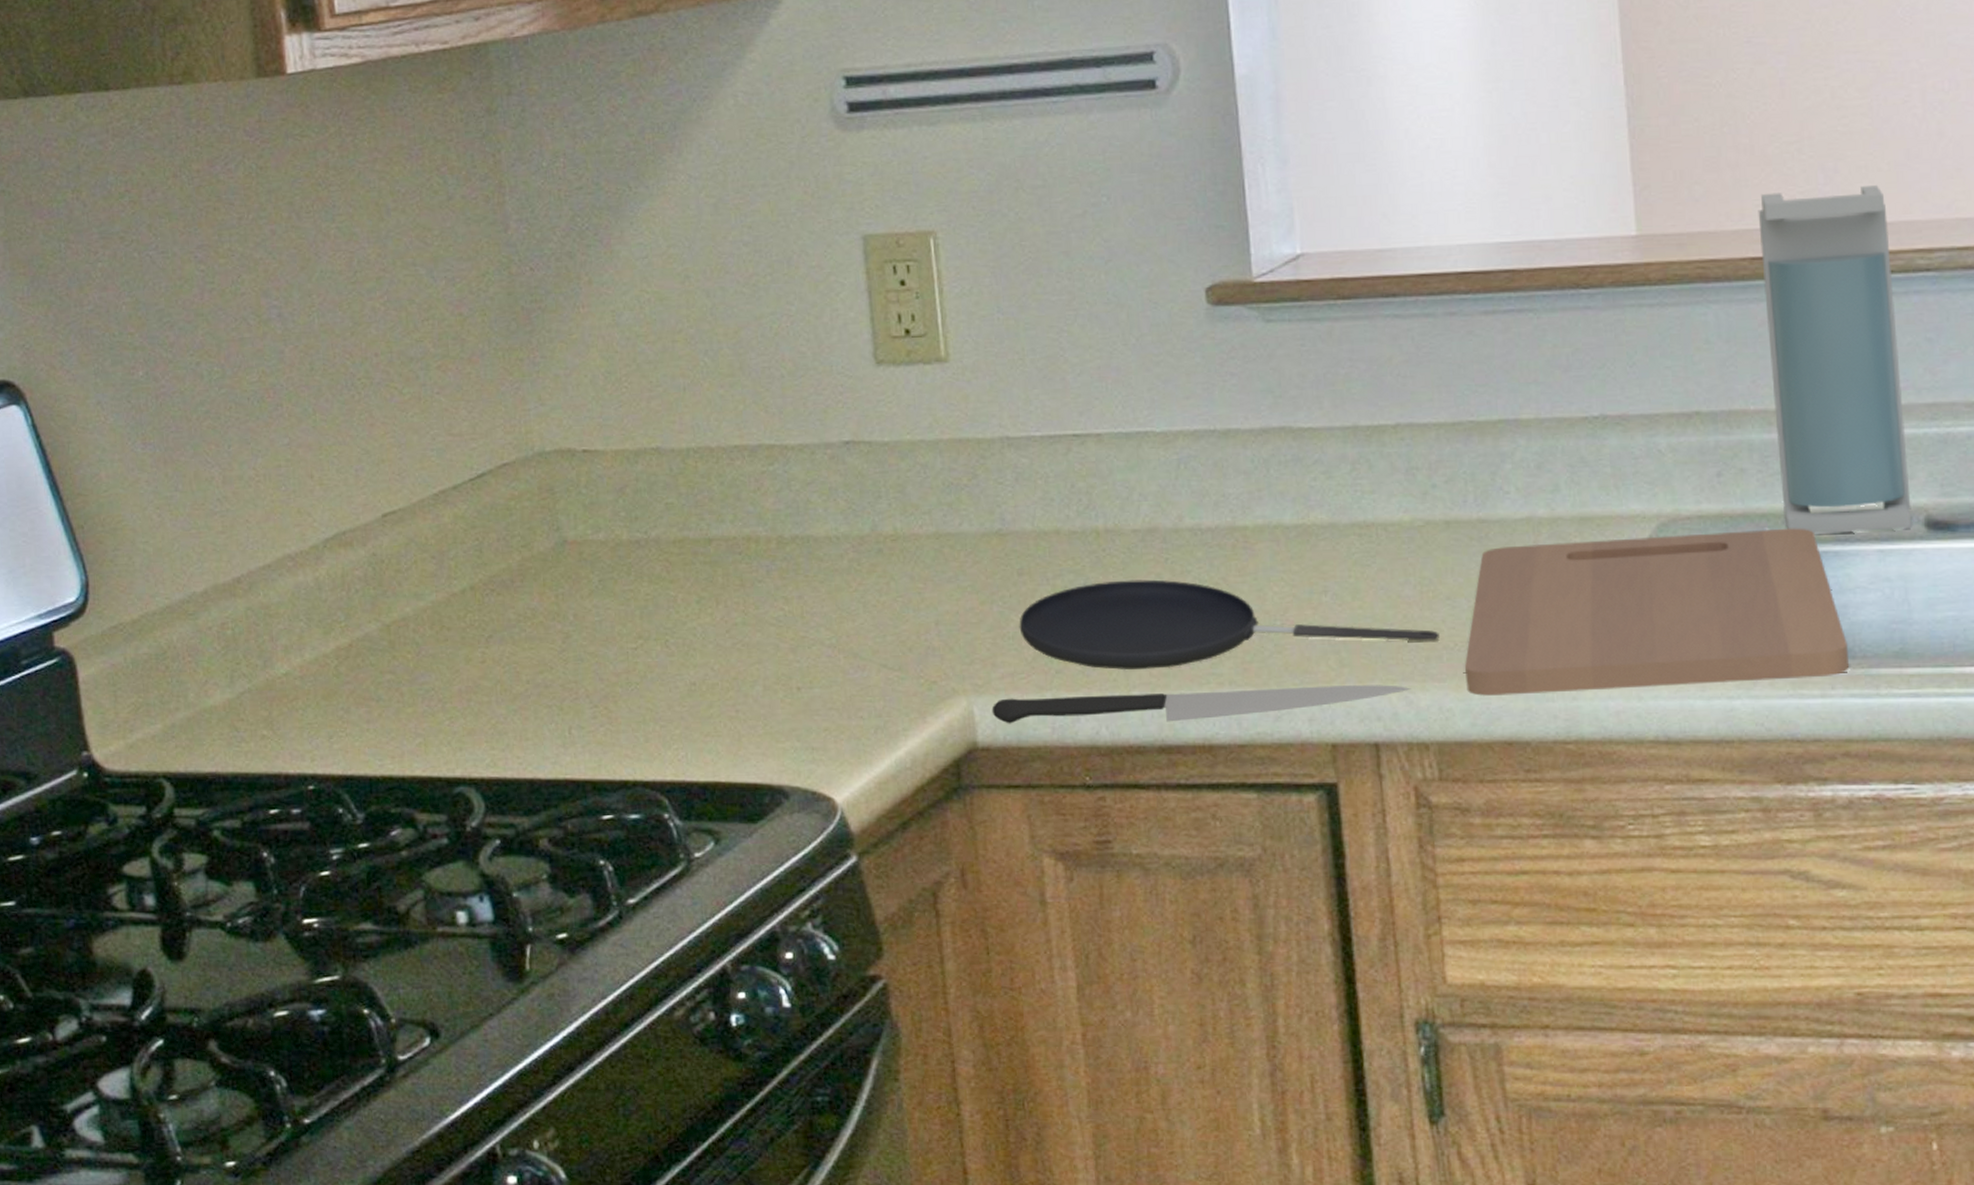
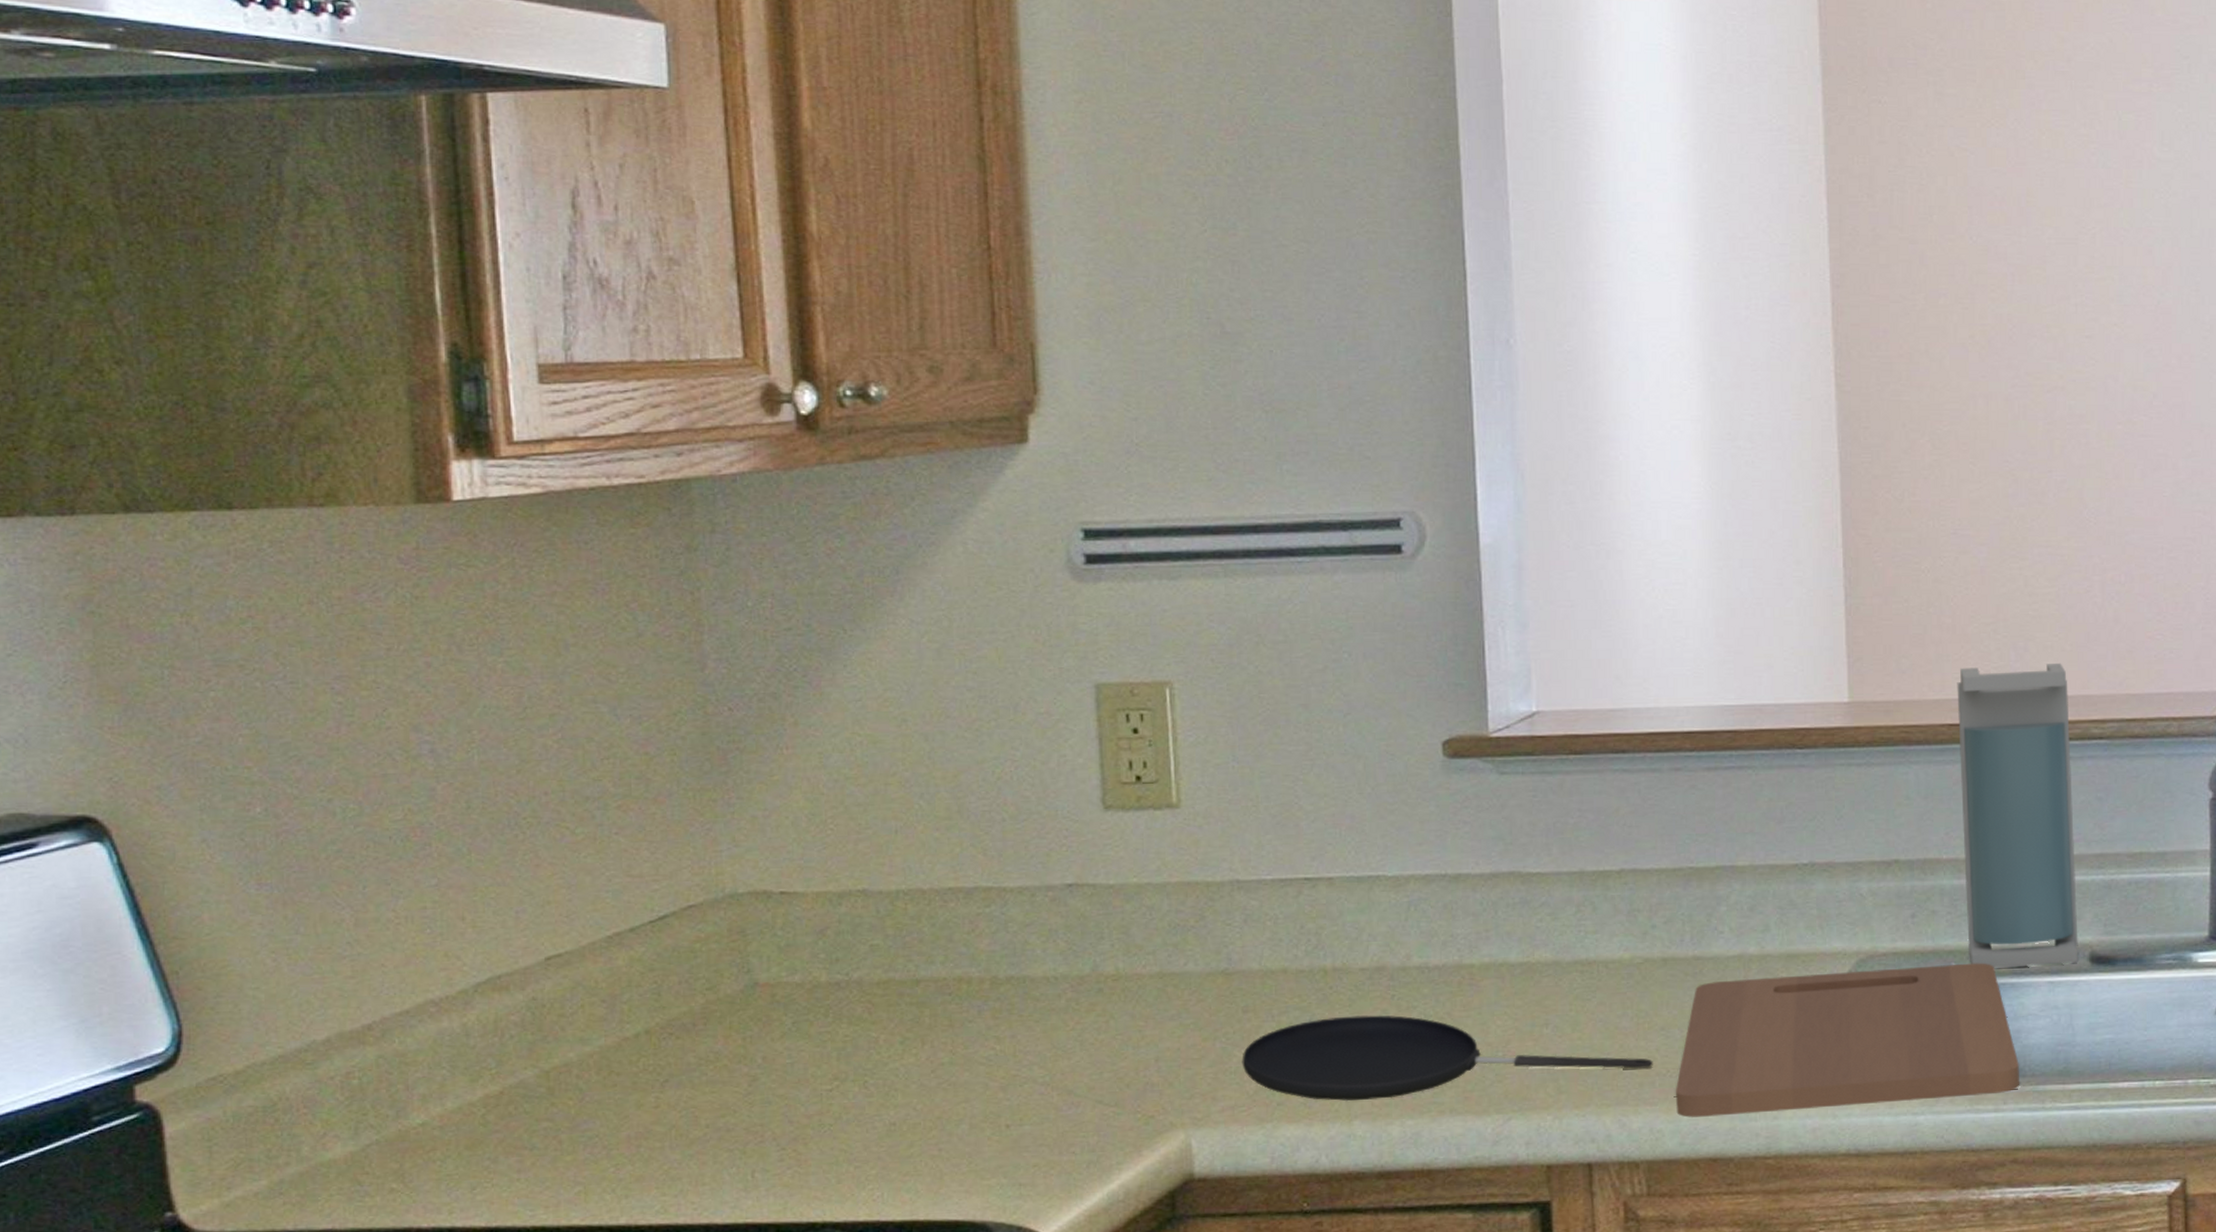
kitchen knife: present [991,685,1411,724] -> none [1210,1109,1625,1155]

